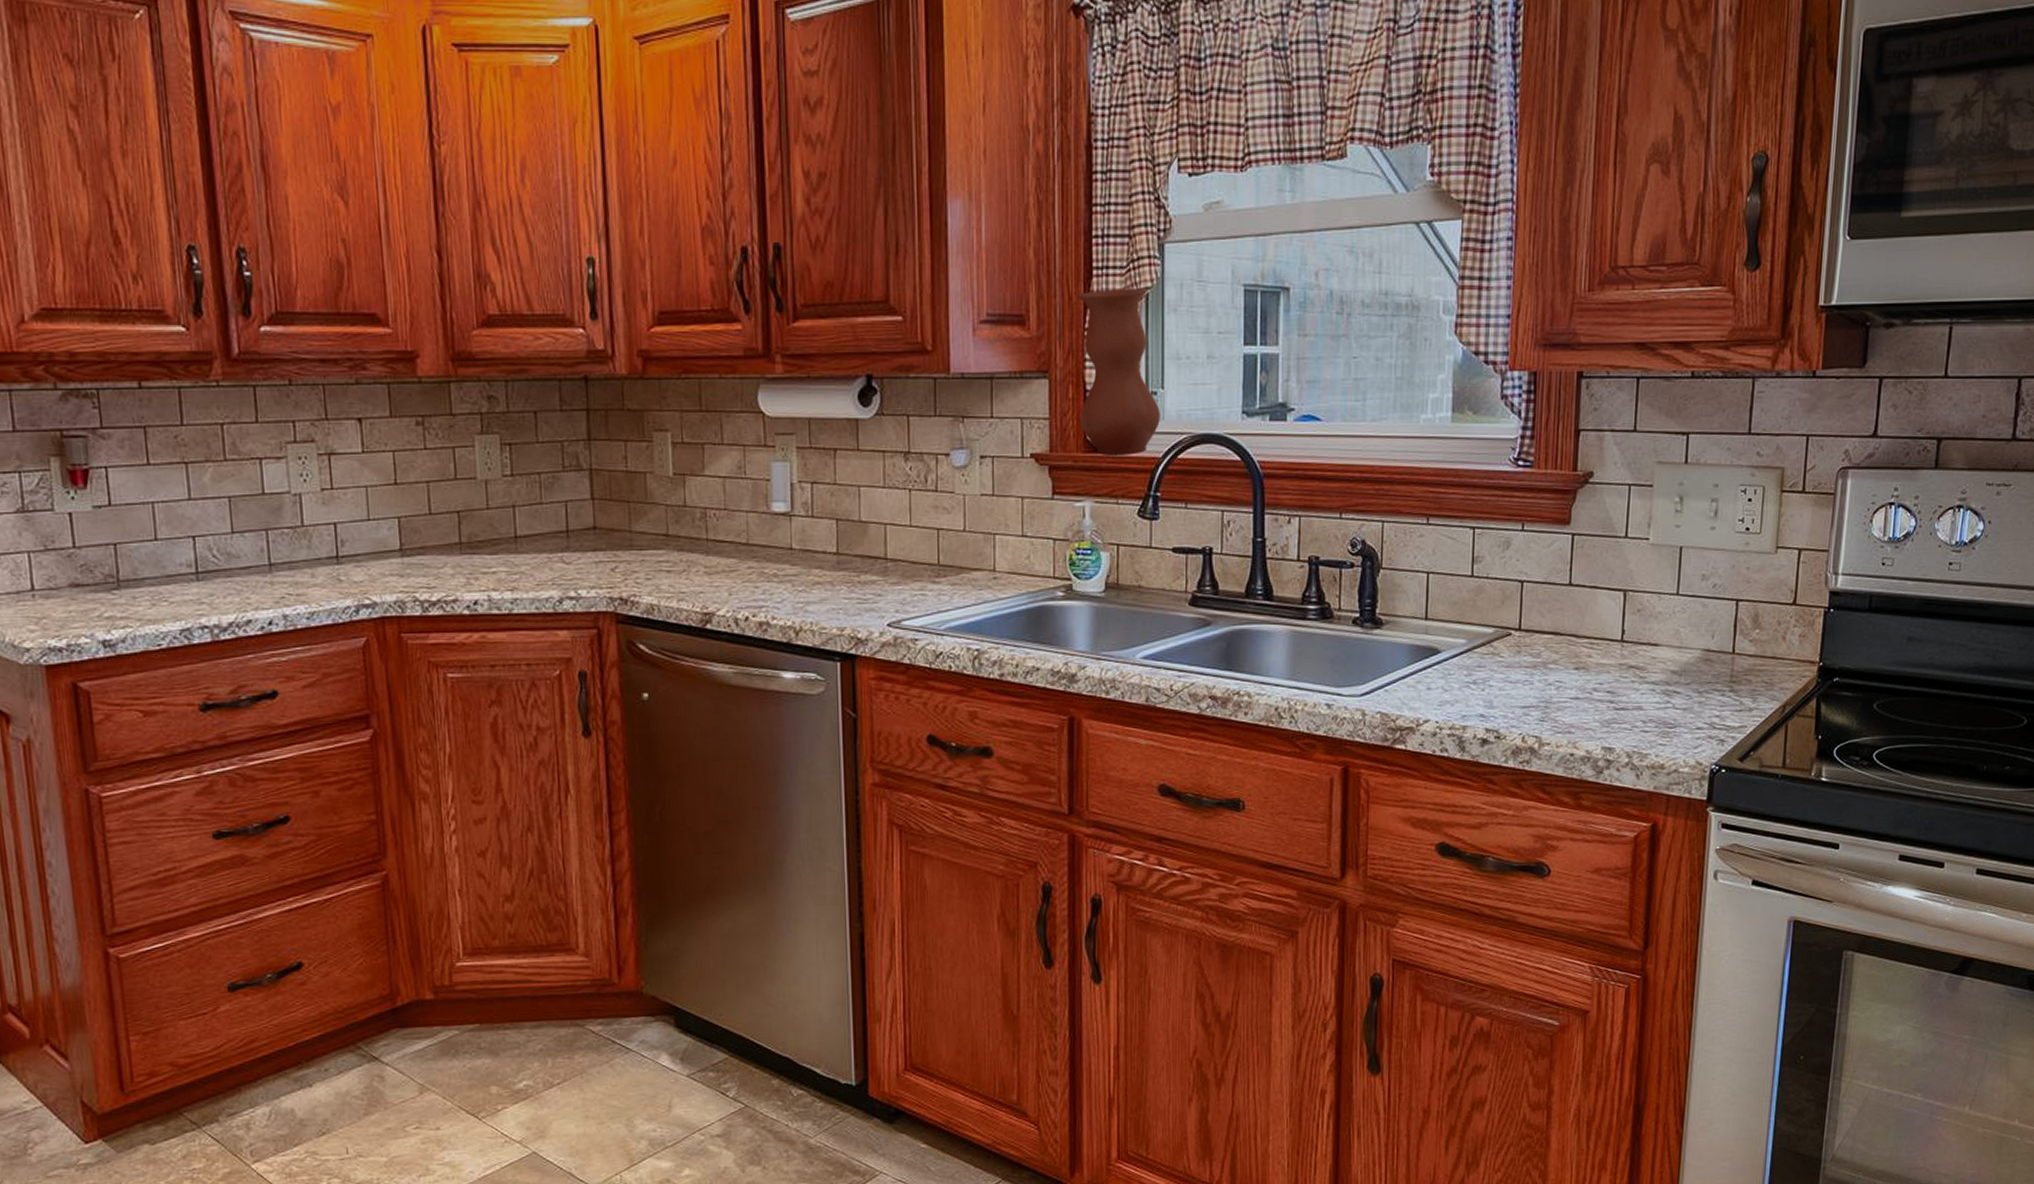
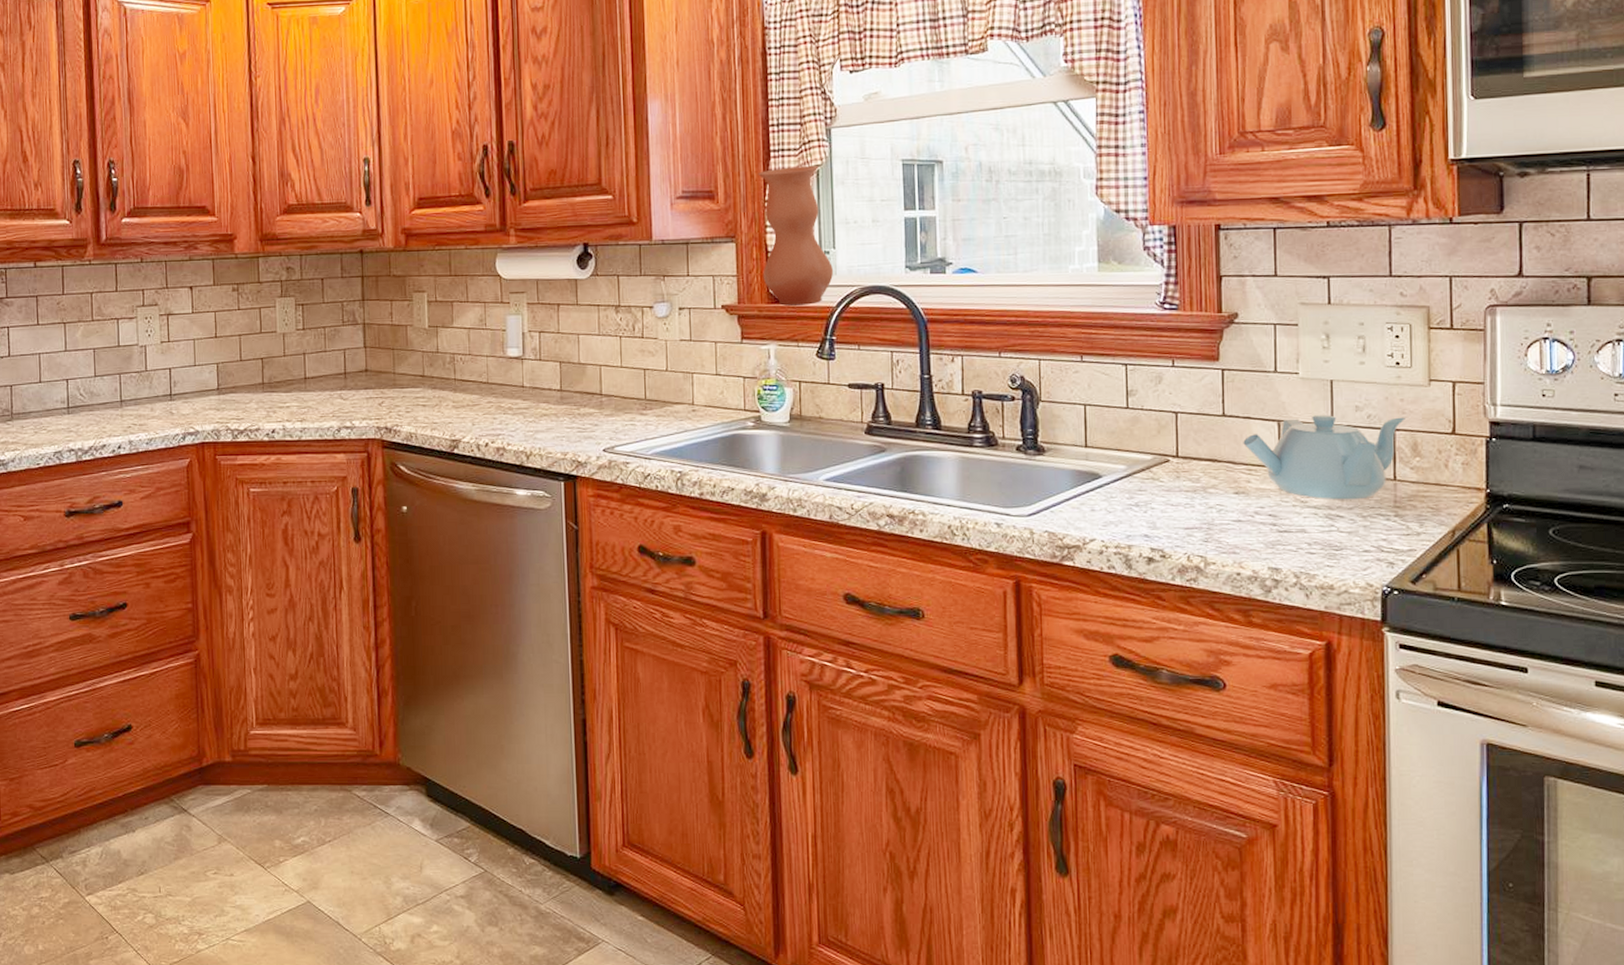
kettle: none [1587,583,1750,675] -> present [1243,414,1405,500]

